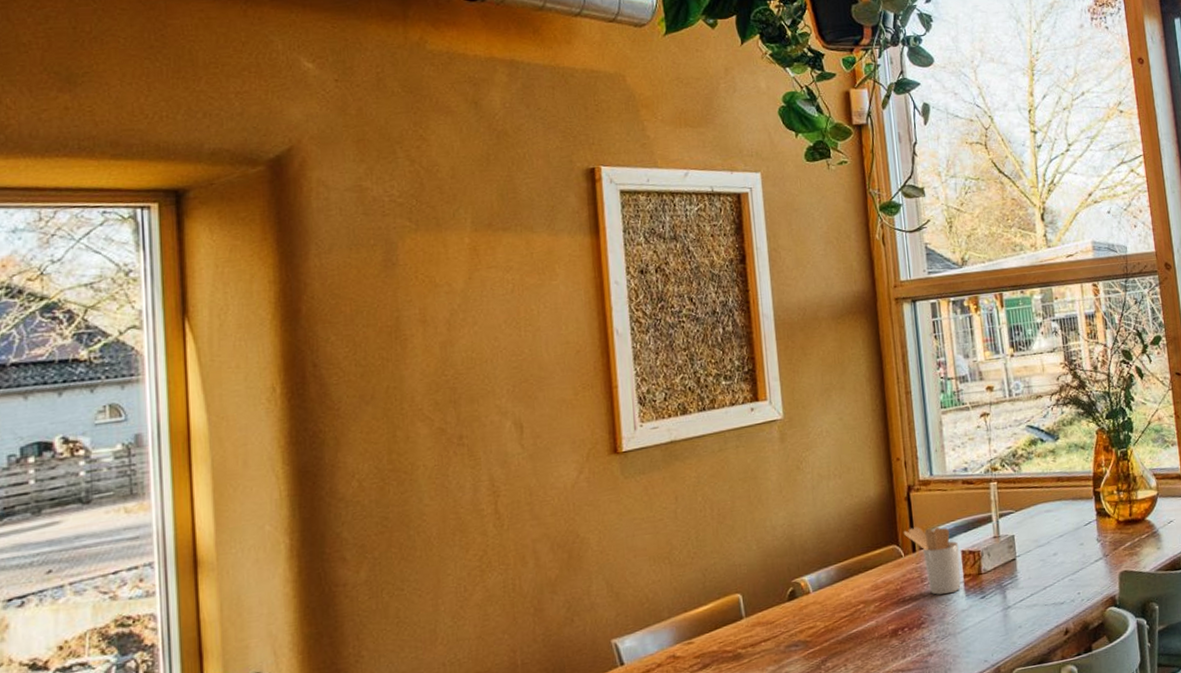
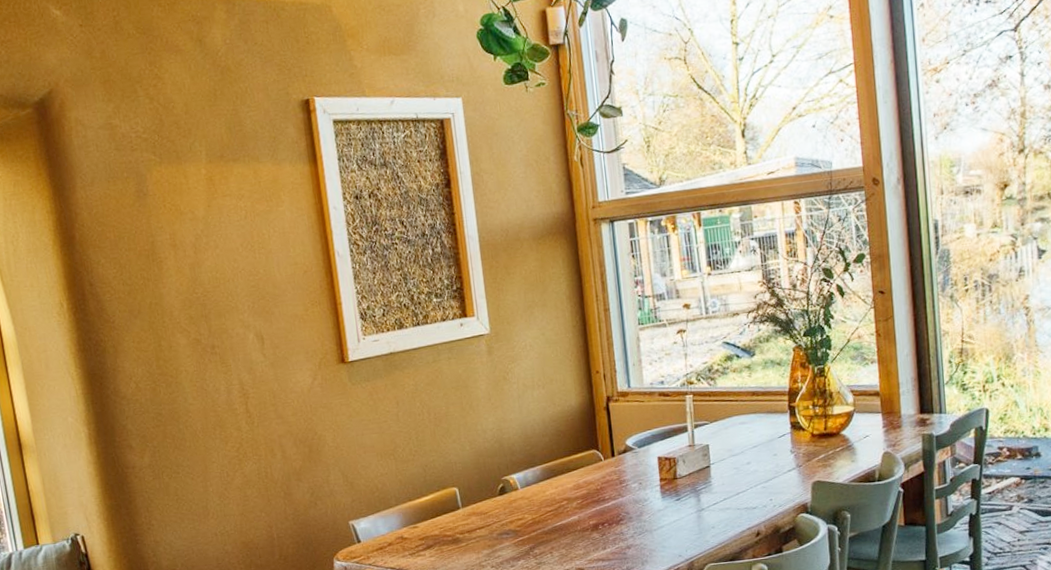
utensil holder: present [903,526,961,595] -> none [602,433,657,496]

